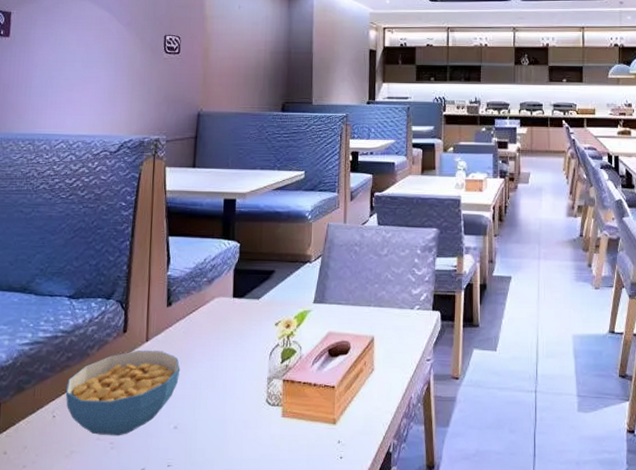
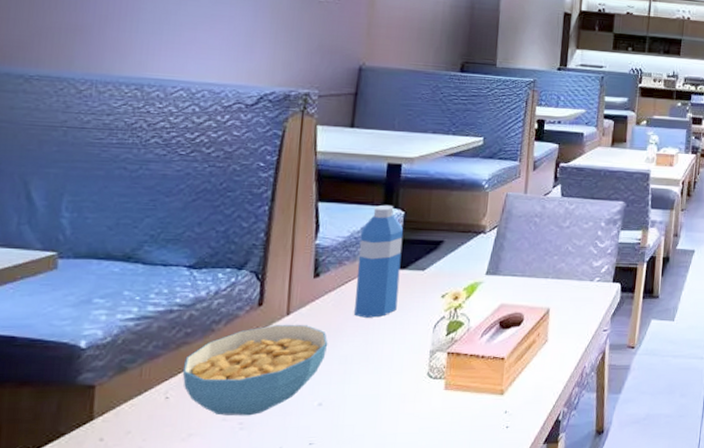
water bottle: none [201,237,240,345] -> present [354,204,404,318]

